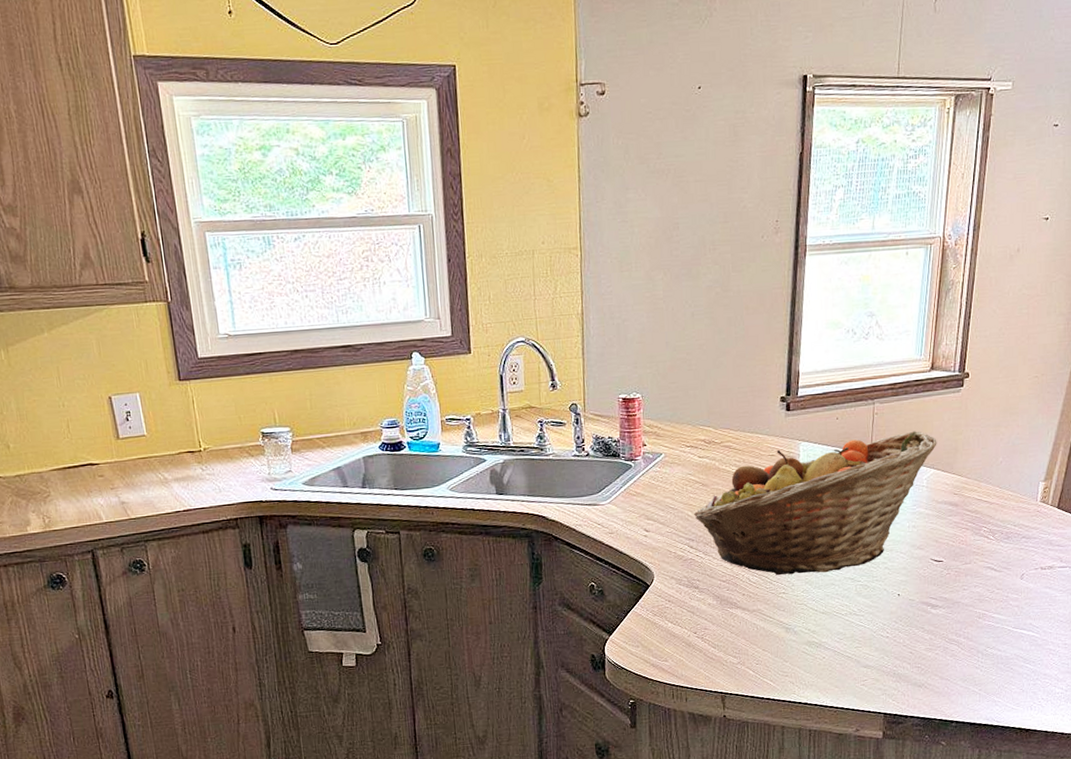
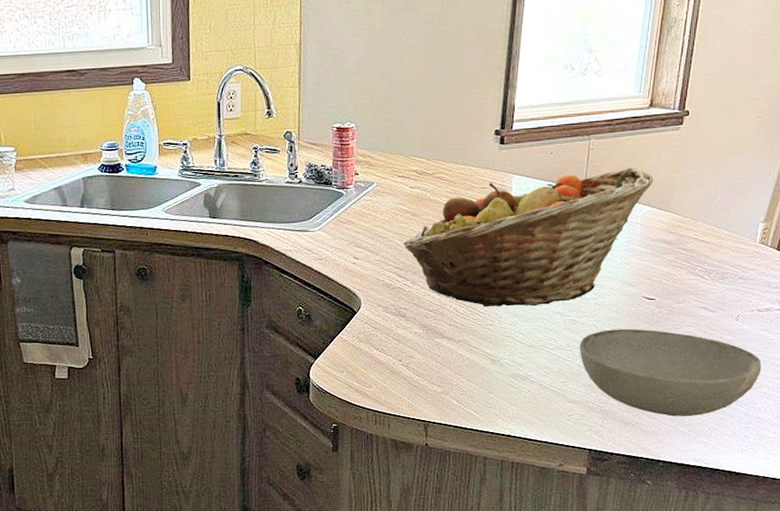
bowl: none [871,591,1047,677] -> present [579,328,762,417]

